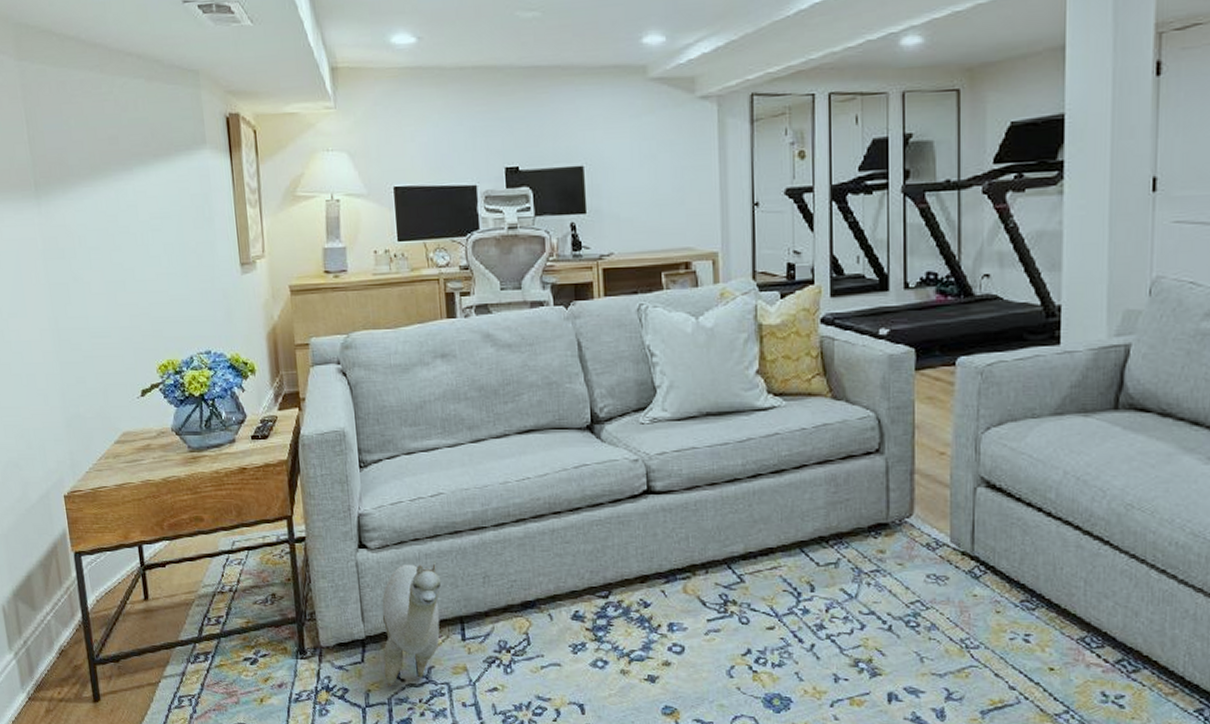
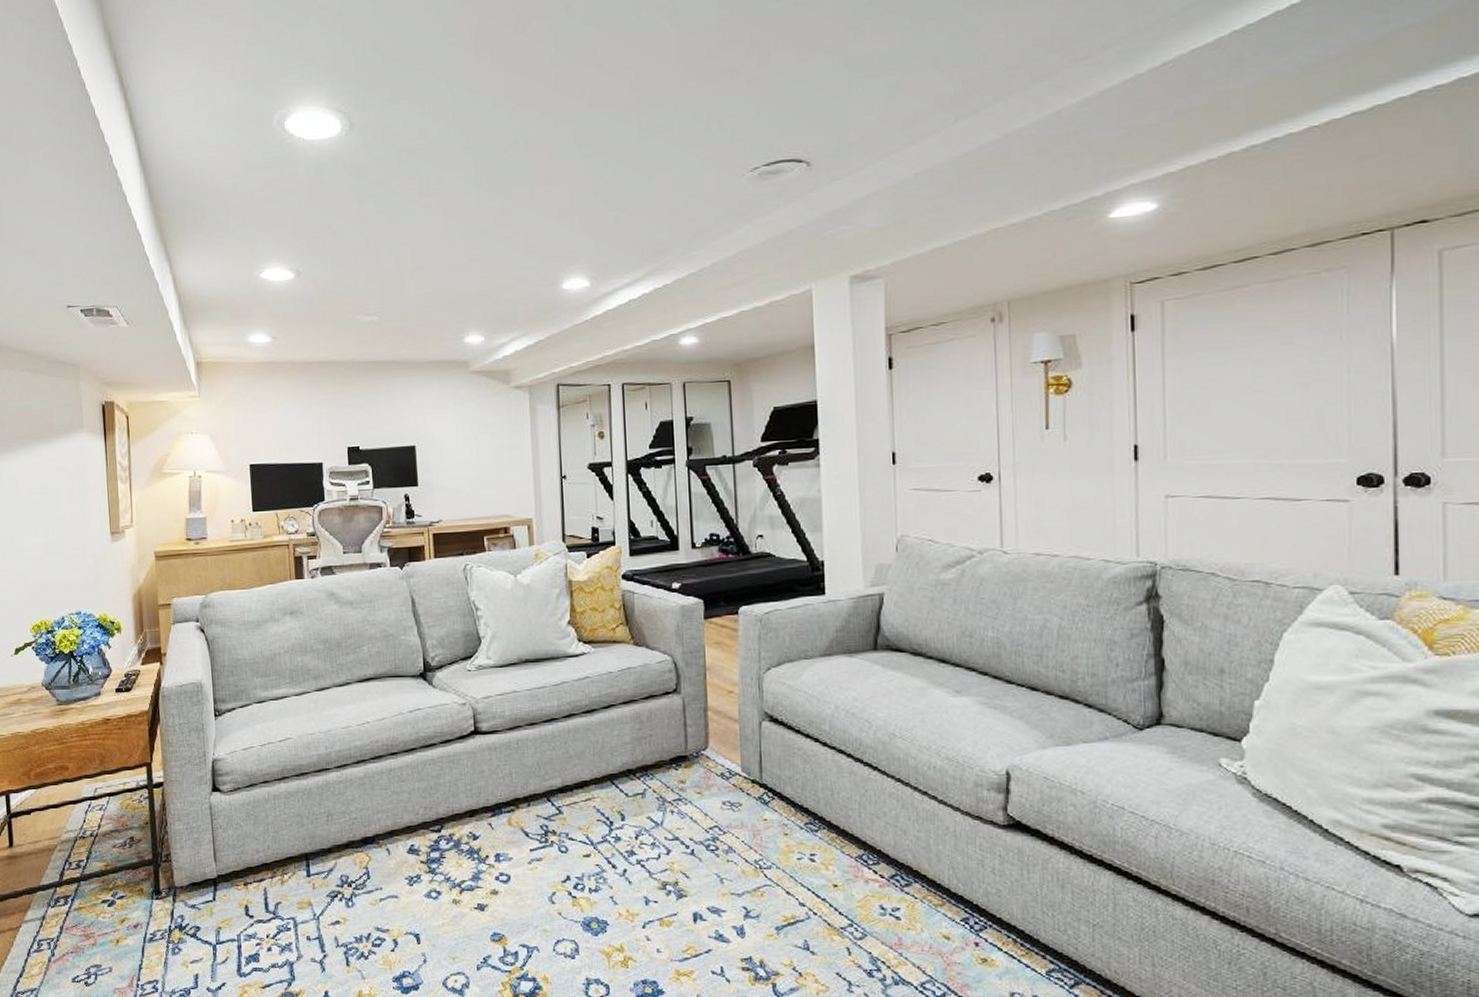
plush toy: present [382,560,442,688] -> none [233,801,289,924]

